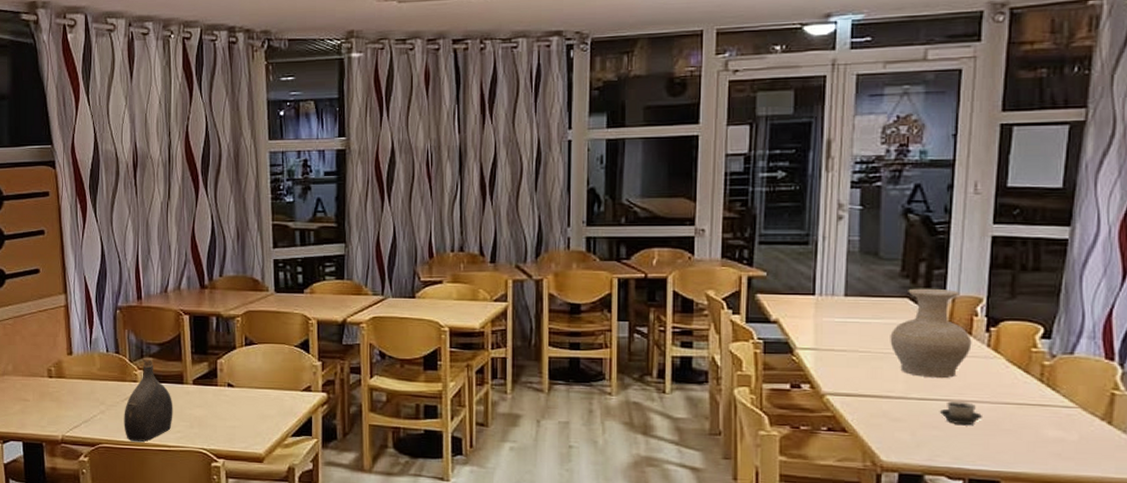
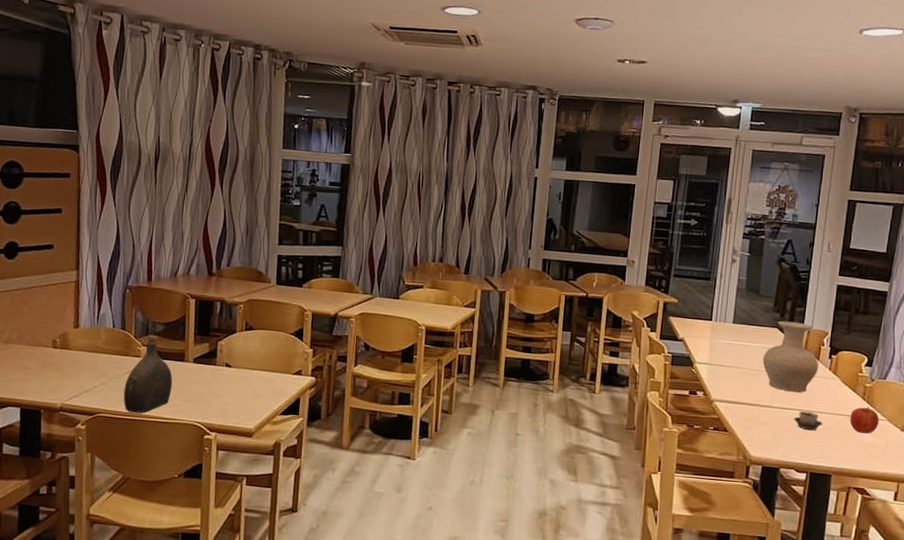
fruit: none [1023,390,1067,426] -> present [850,406,880,434]

